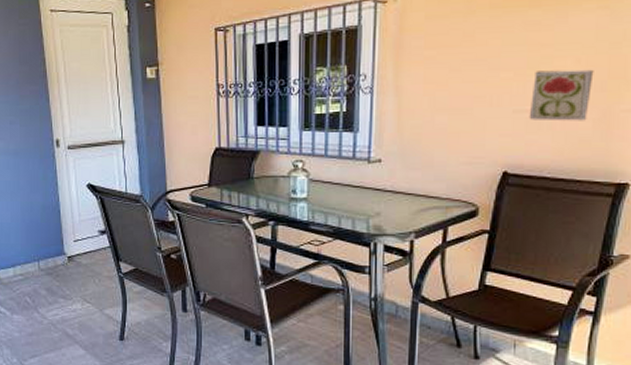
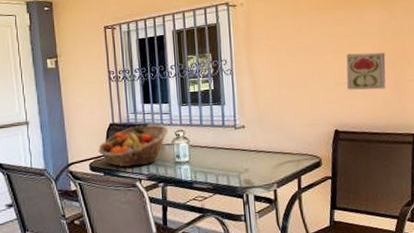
fruit basket: none [201,152,285,200] -> present [98,125,169,167]

